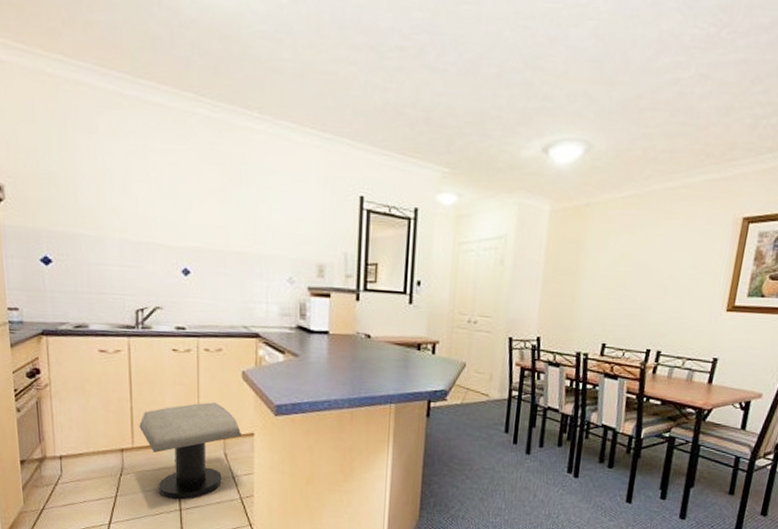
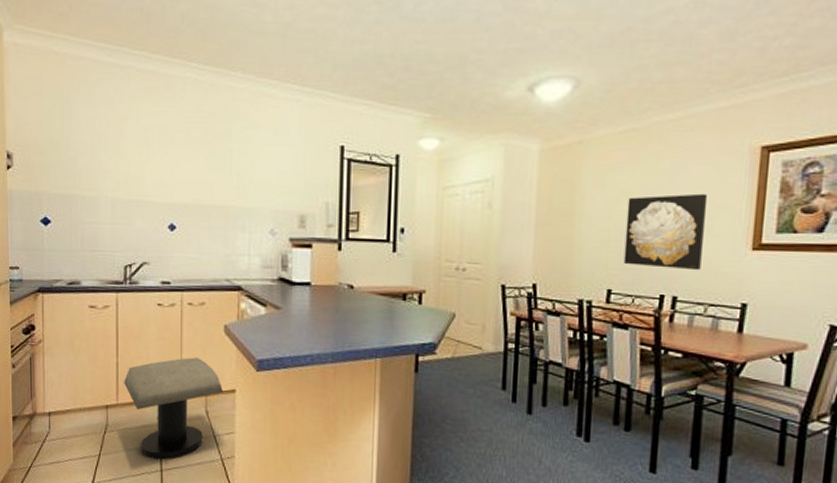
wall art: none [618,258,695,329] -> present [623,193,708,271]

